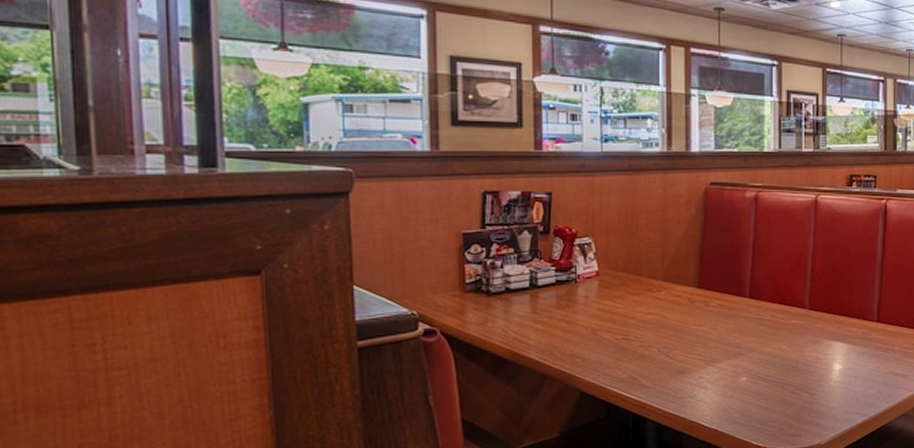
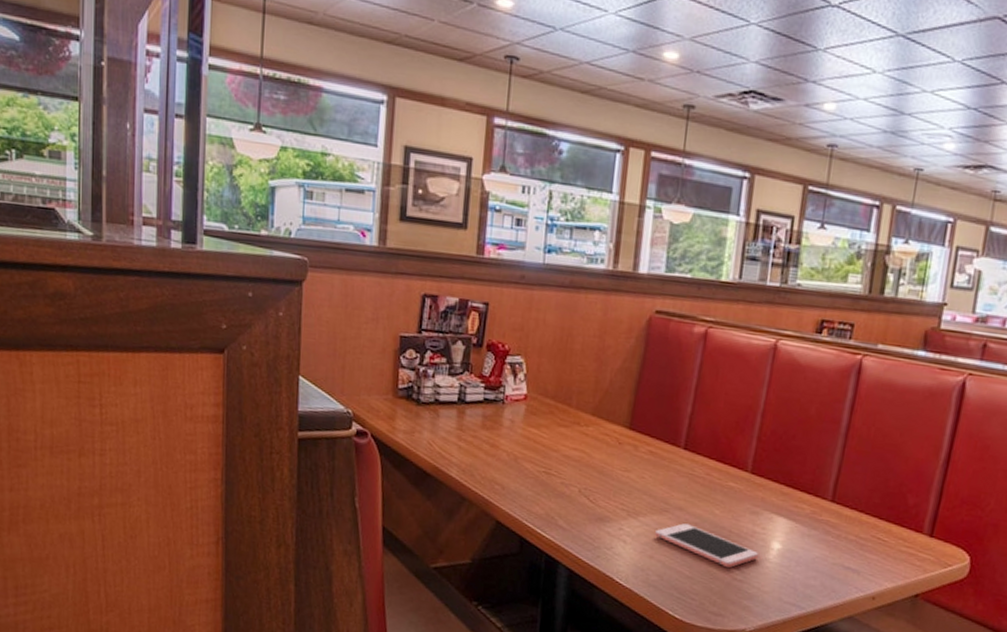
cell phone: none [731,362,824,393] -> present [654,523,759,568]

